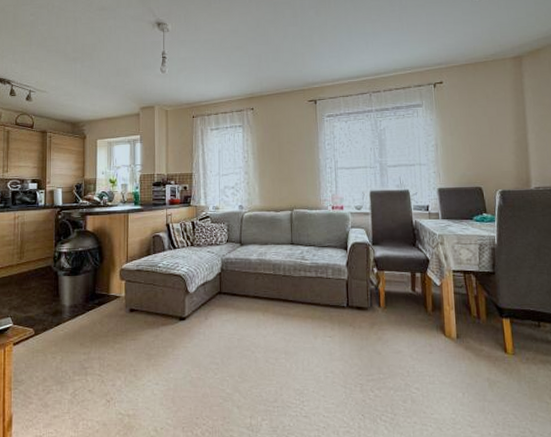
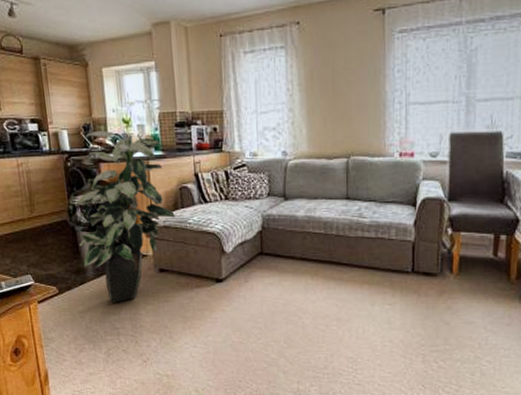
indoor plant: none [60,189,147,343] -> present [74,131,175,303]

